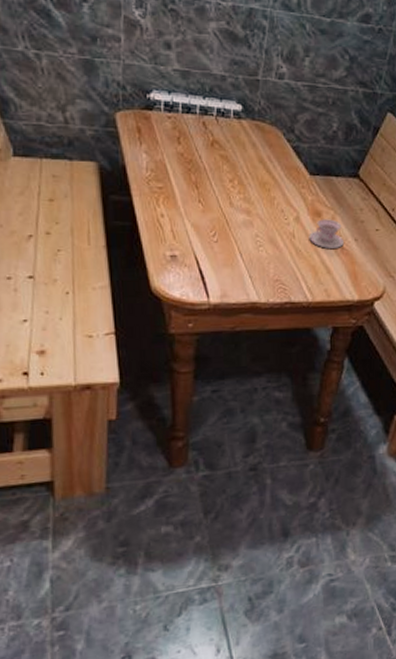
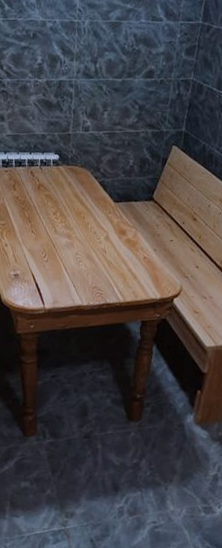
teacup: present [309,219,344,248] -> none [117,235,145,259]

